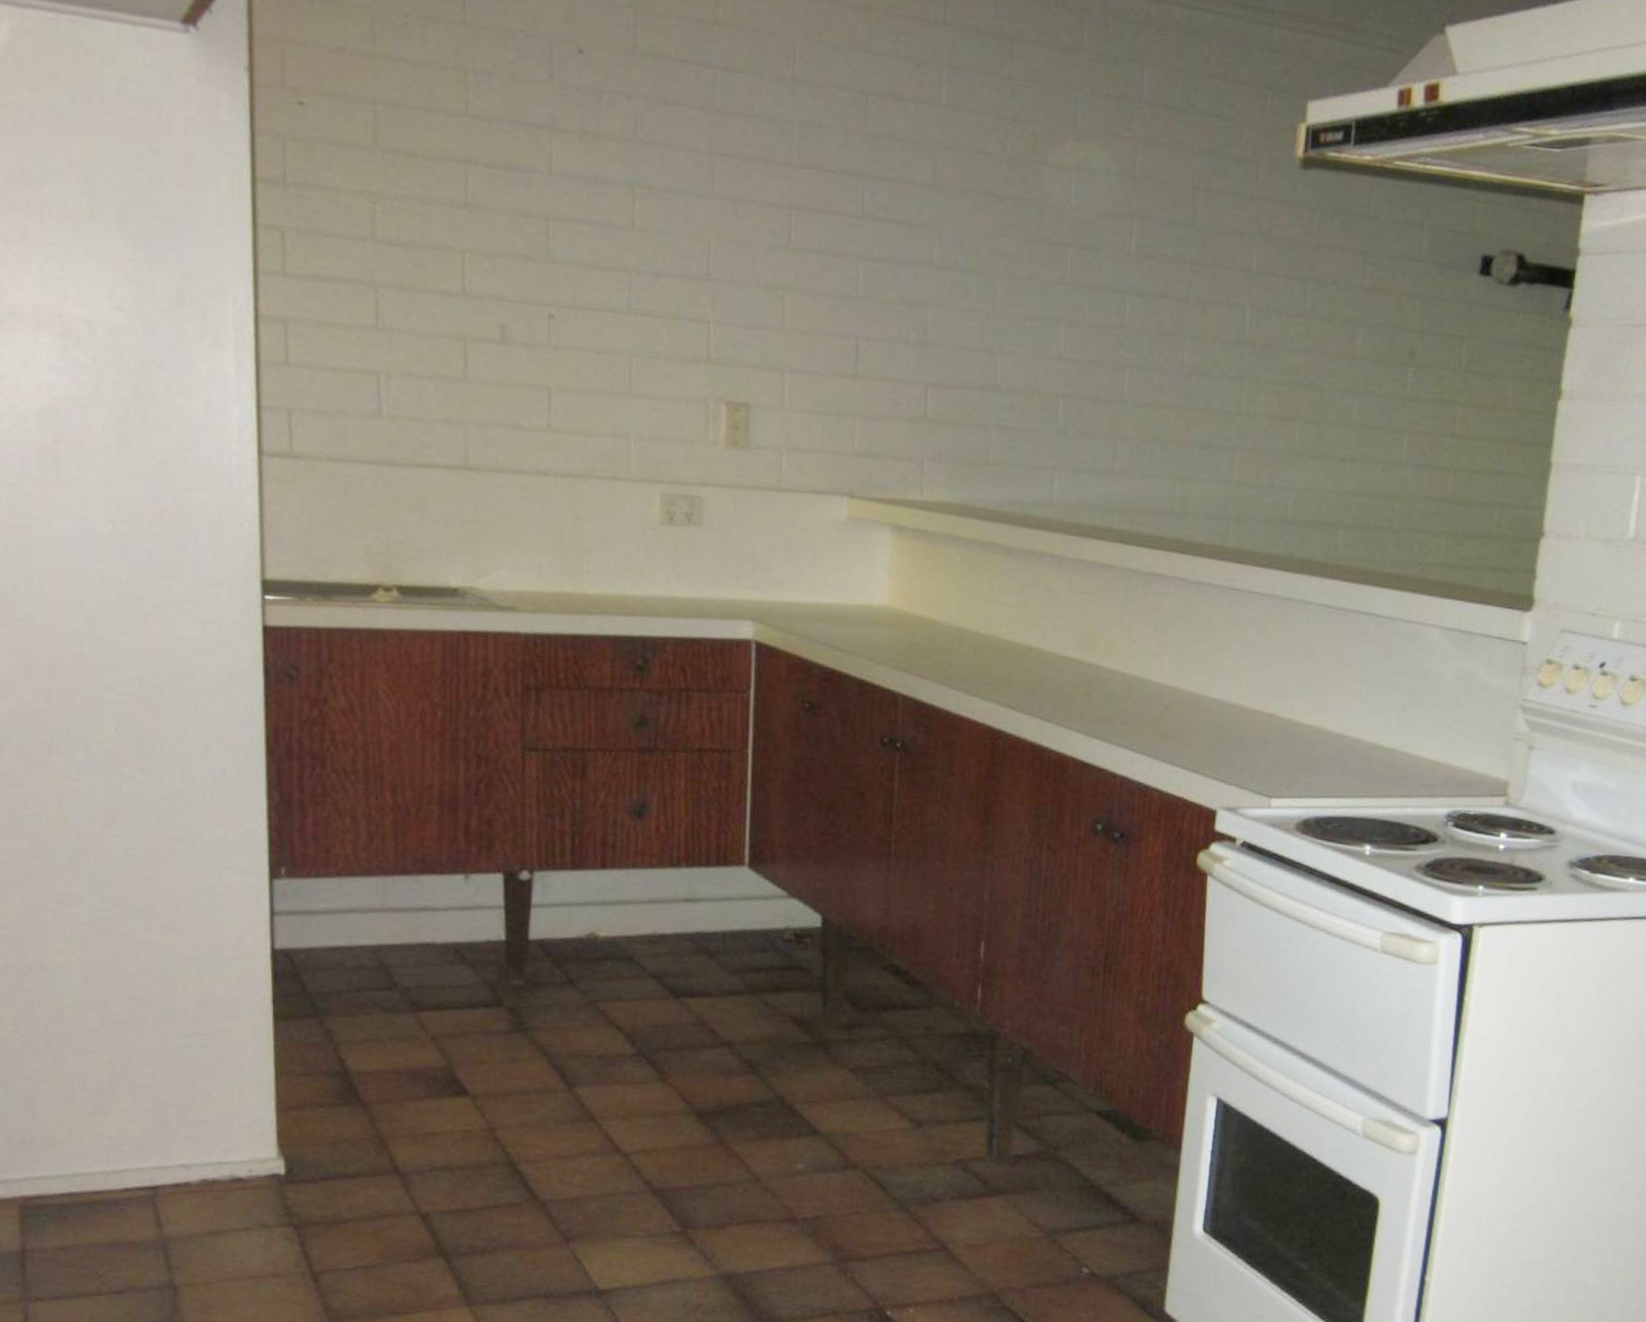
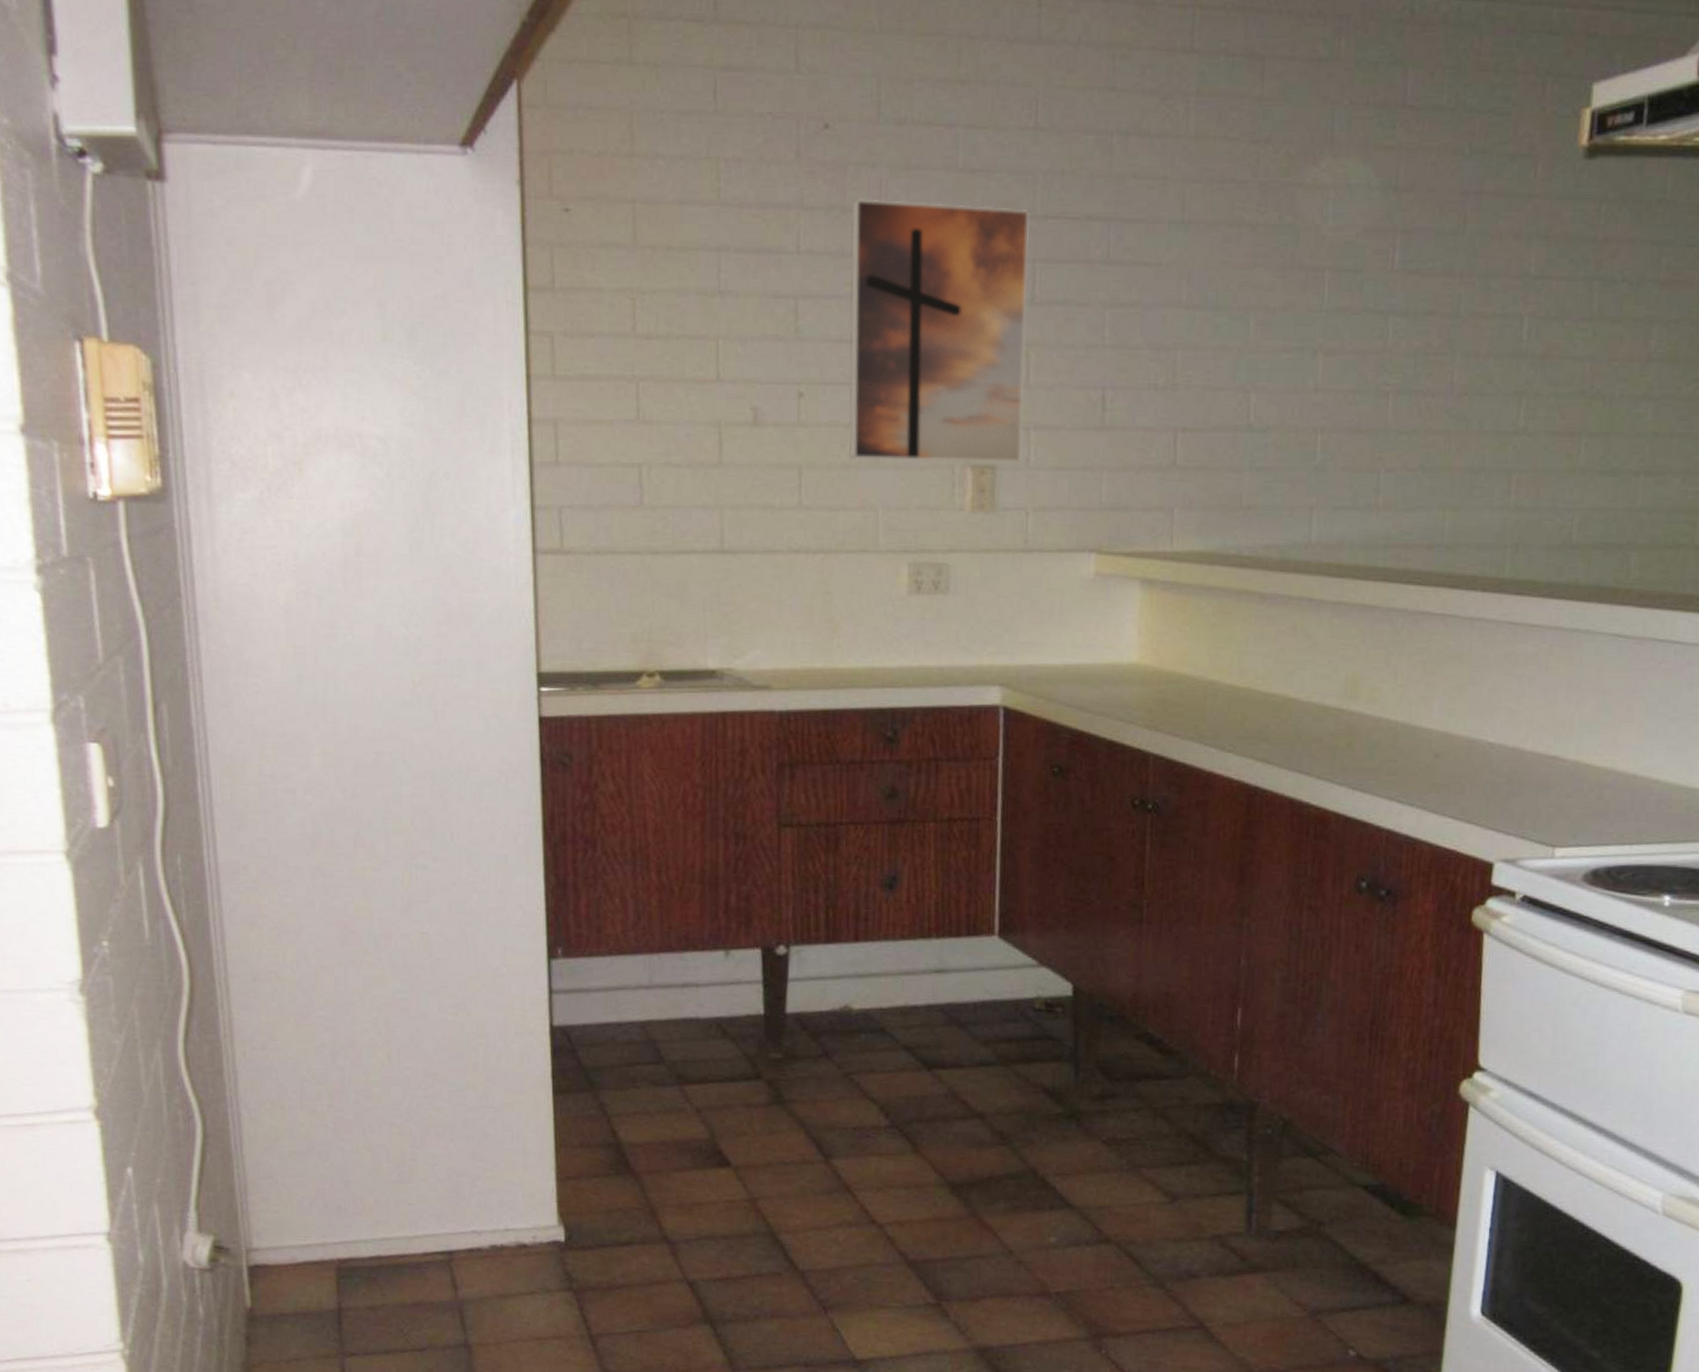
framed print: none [600,127,786,404] -> present [849,199,1030,464]

